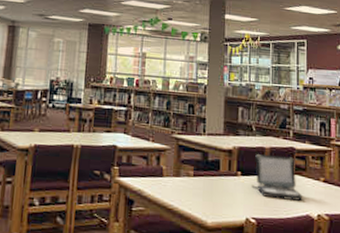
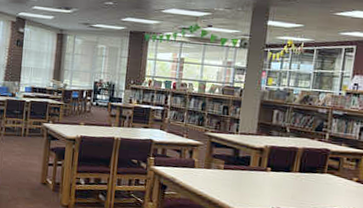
laptop: present [252,154,303,201] -> none [280,153,333,197]

